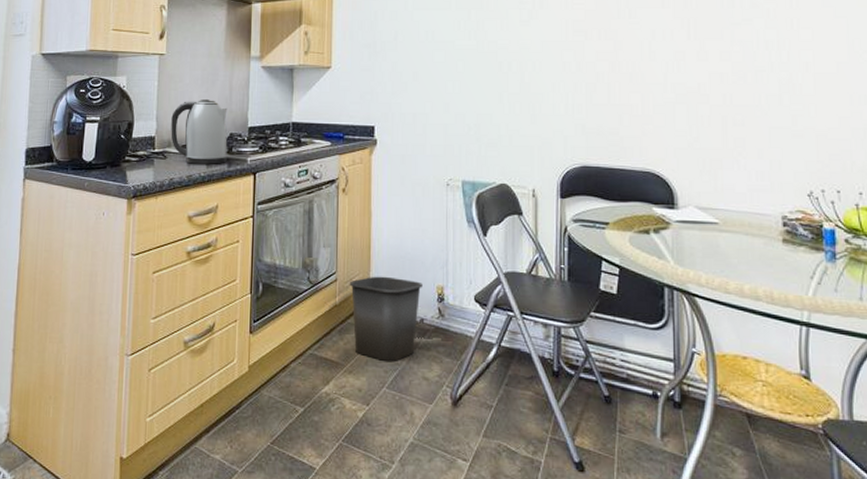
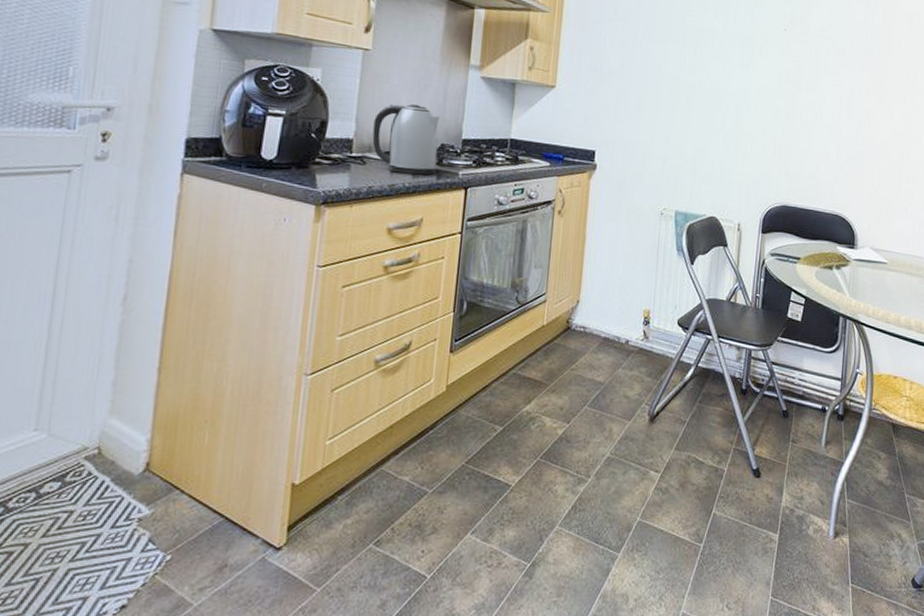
waste bin: present [349,276,423,362] -> none [558,298,630,382]

